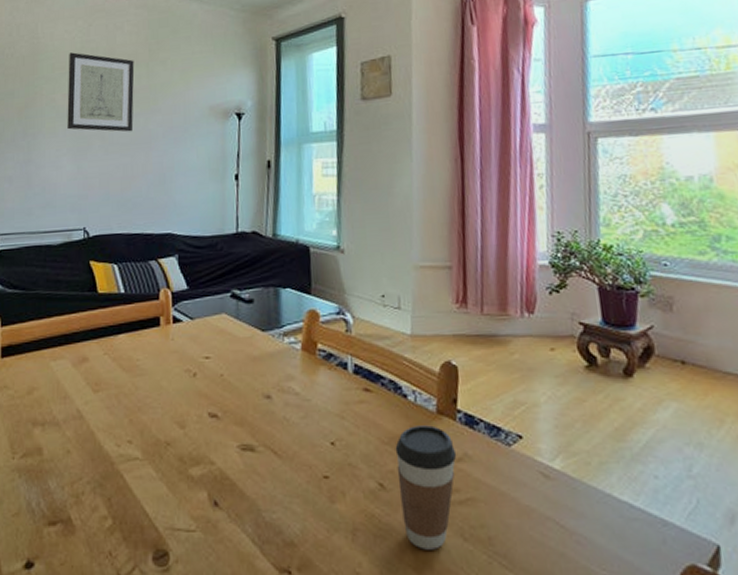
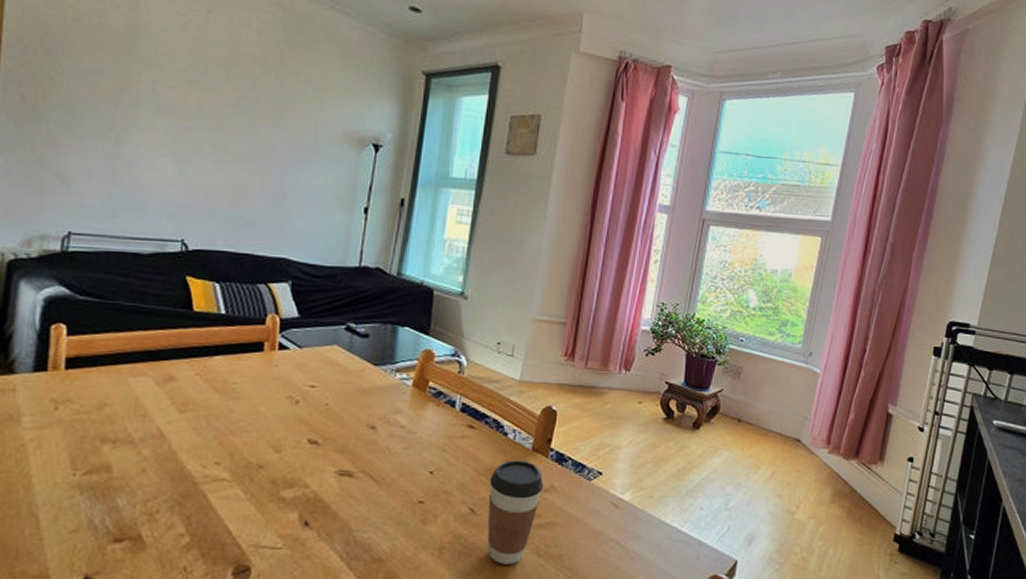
wall art: present [67,52,135,132] -> none [170,39,261,143]

